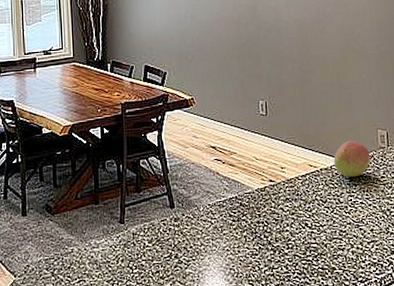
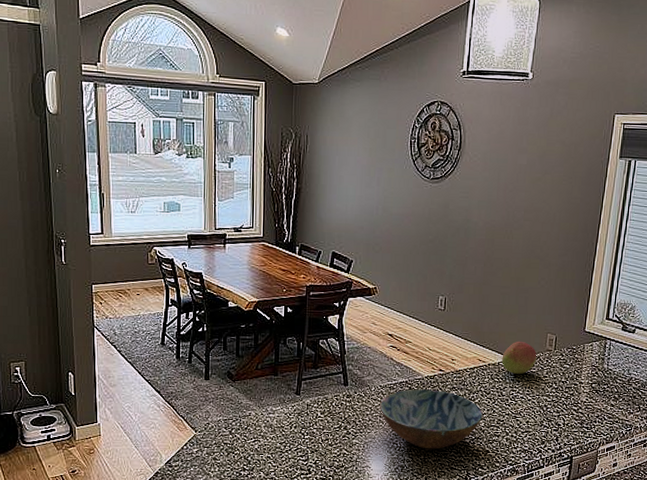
bowl: none [210,203,323,273] -> present [379,389,483,450]

